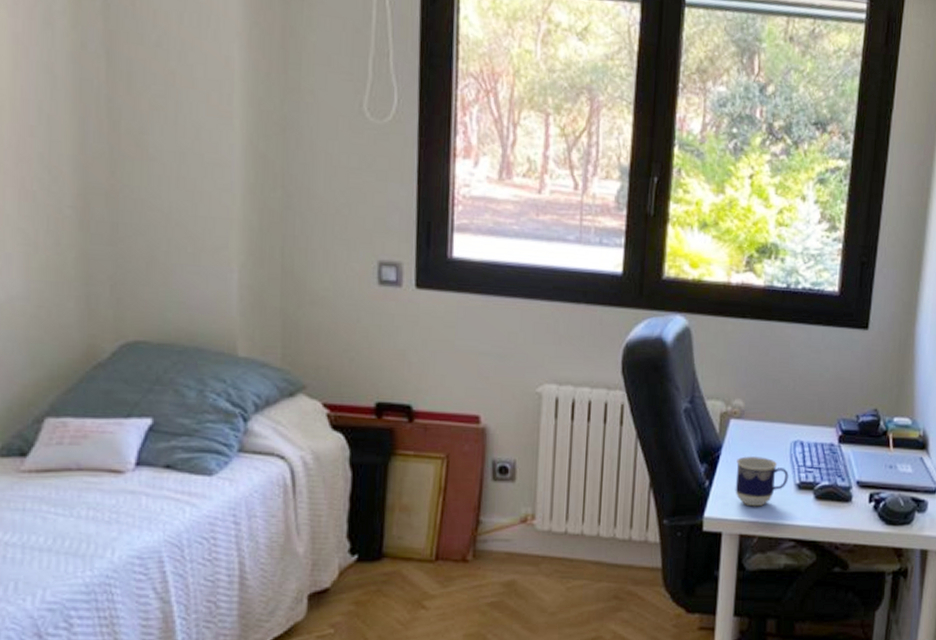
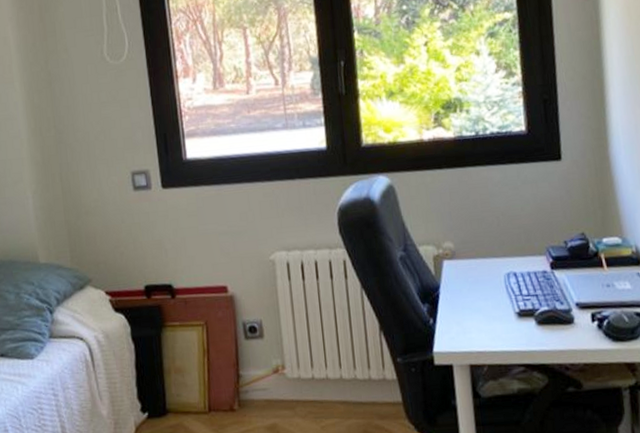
cup: present [735,456,789,507] -> none [455,291,508,338]

